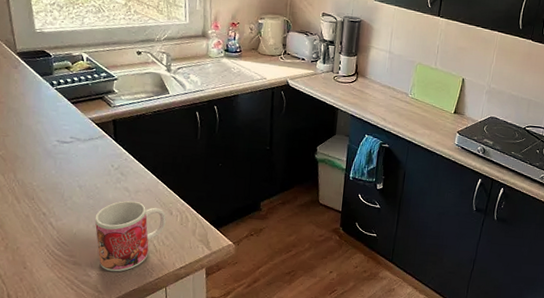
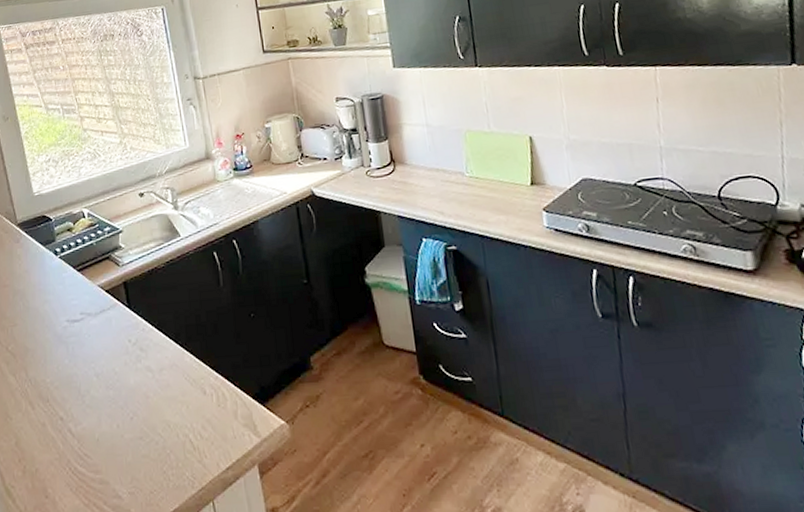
mug: present [94,200,166,272] -> none [117,383,200,488]

